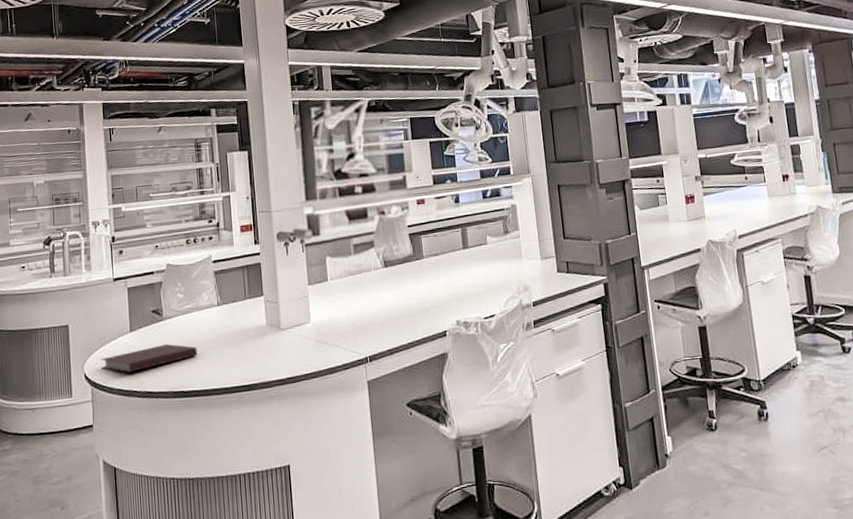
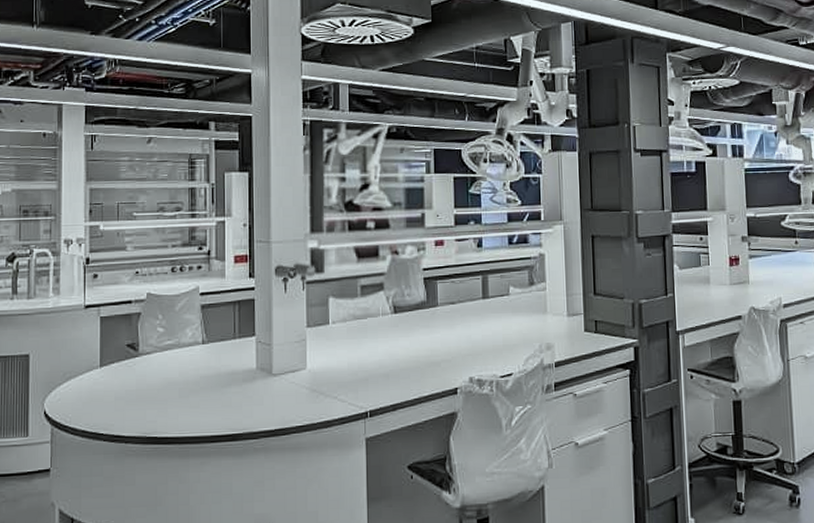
notebook: present [100,343,198,373] -> none [63,382,176,412]

